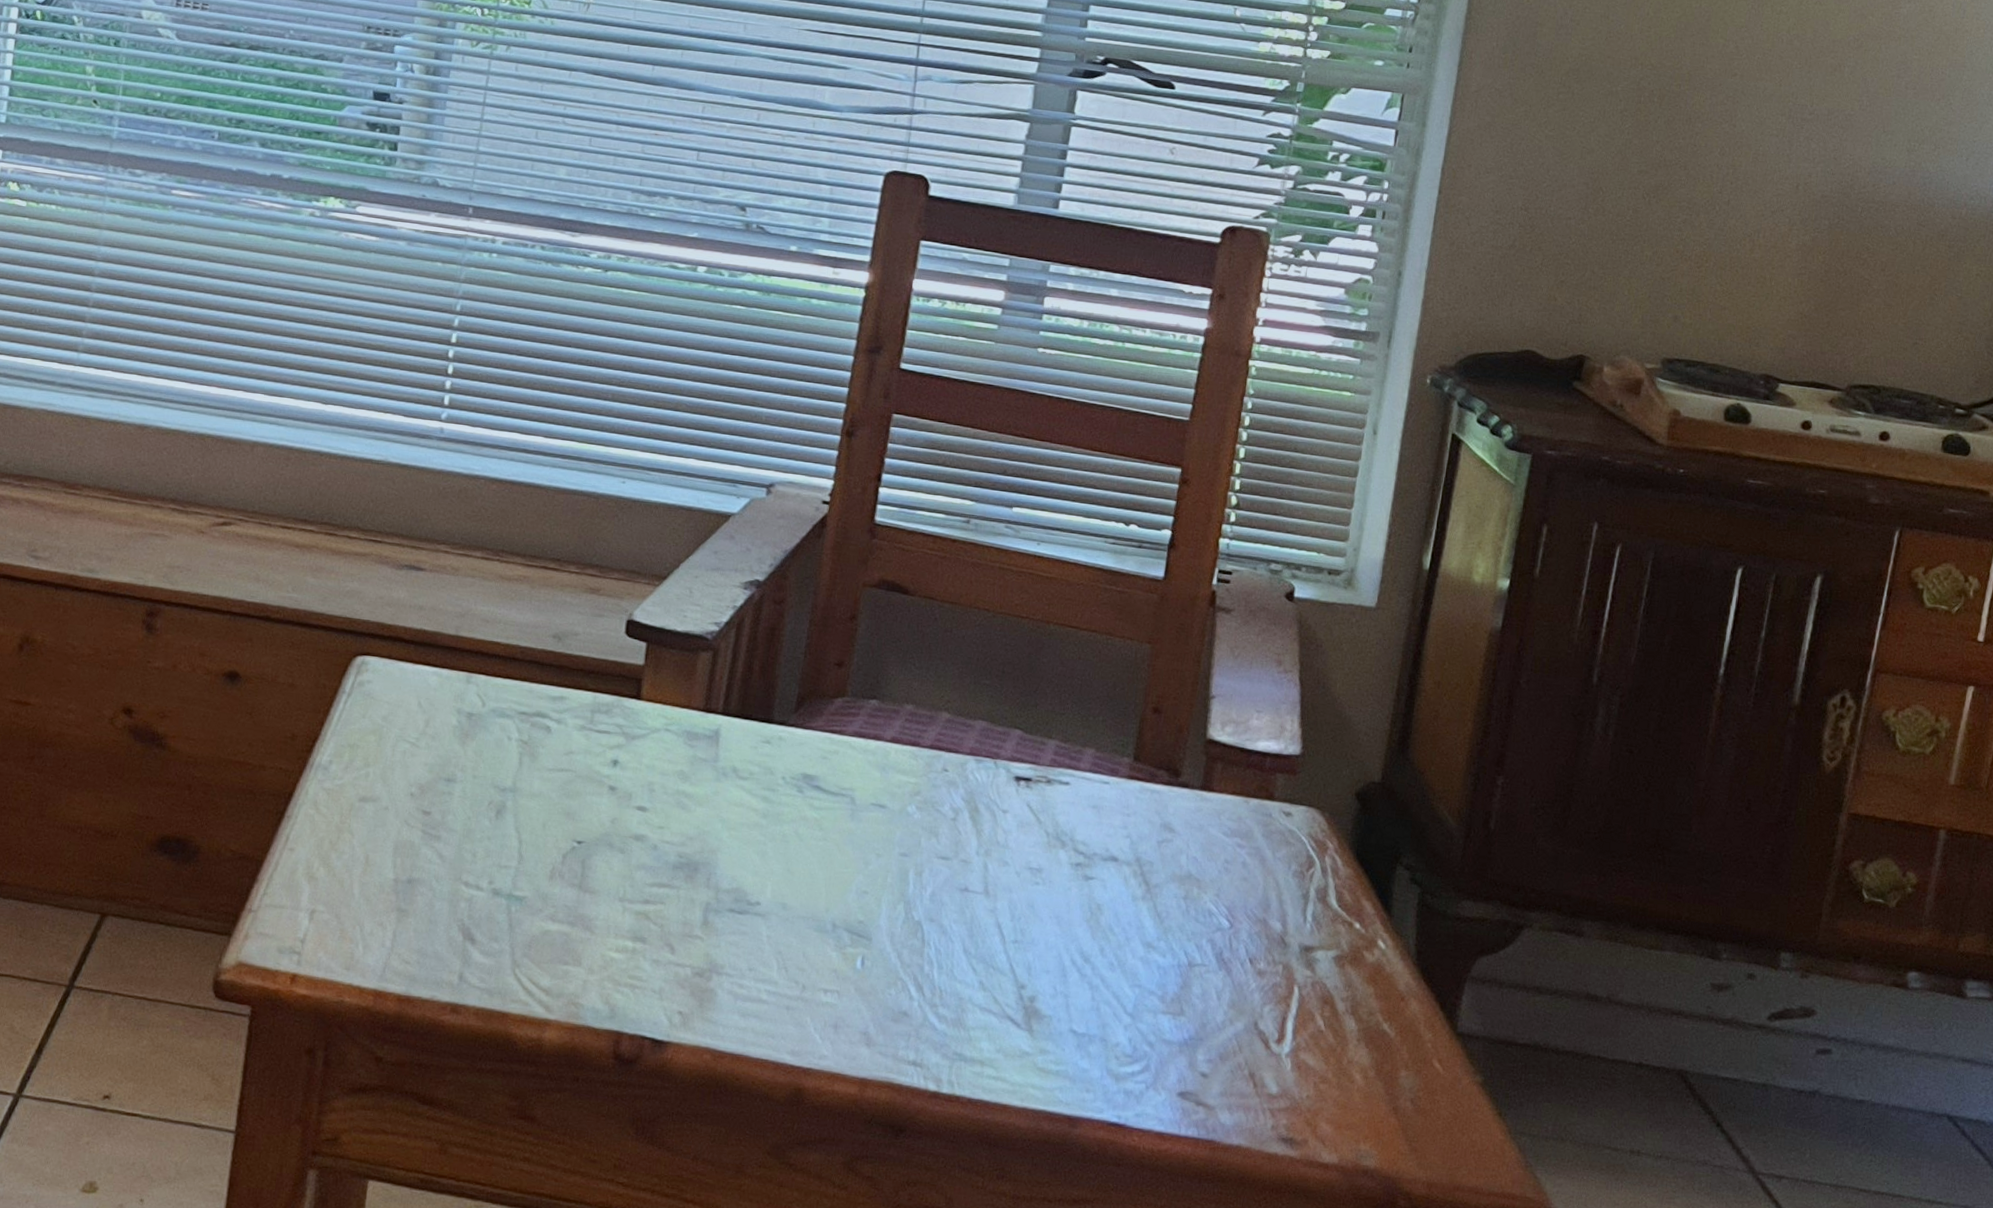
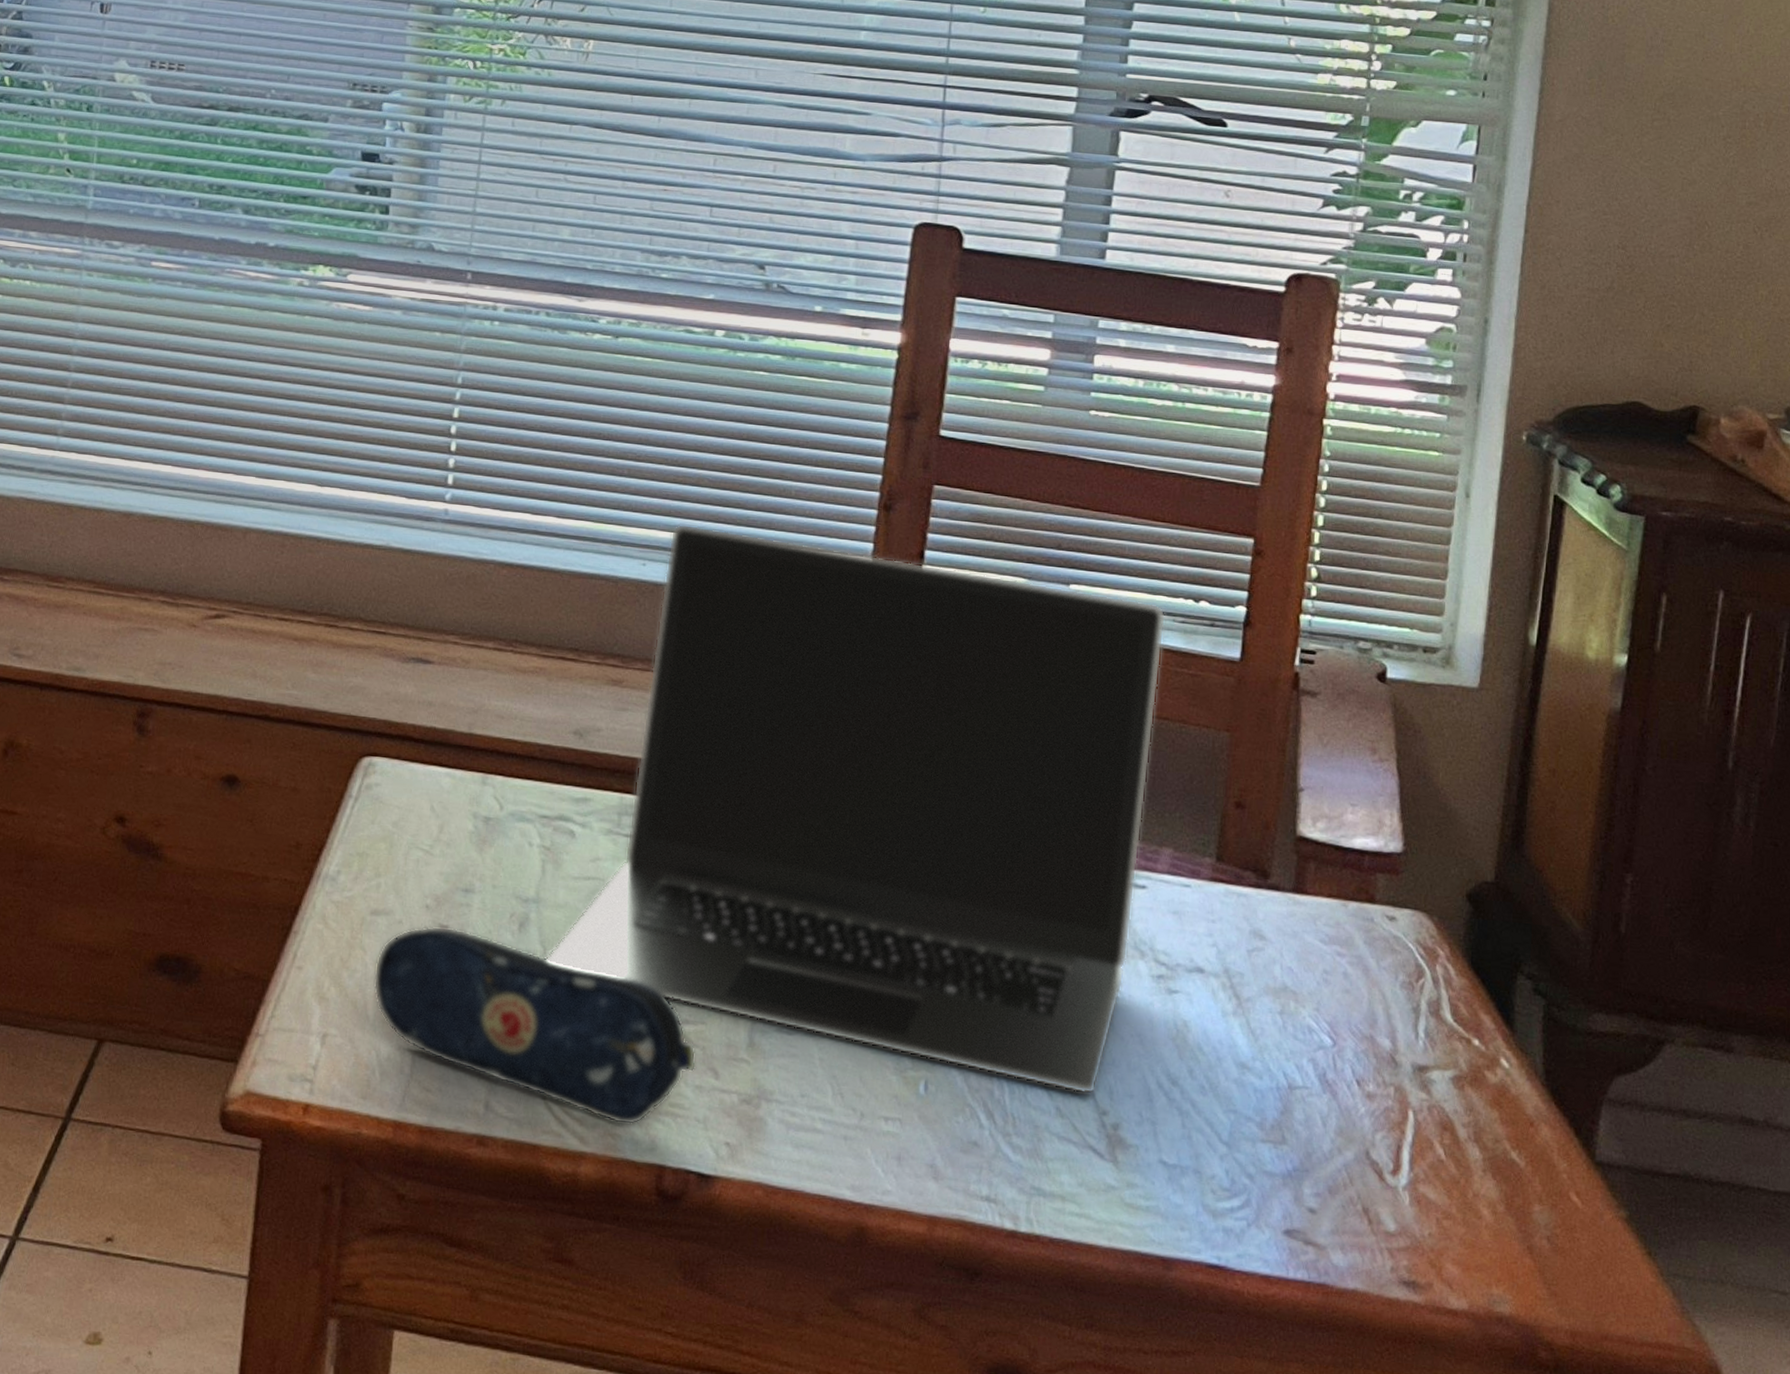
pencil case: none [359,812,655,995] -> present [373,926,697,1125]
laptop: none [520,445,1099,970] -> present [546,524,1166,1094]

